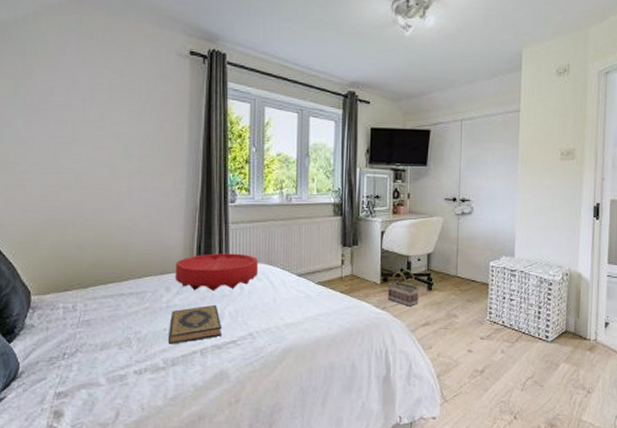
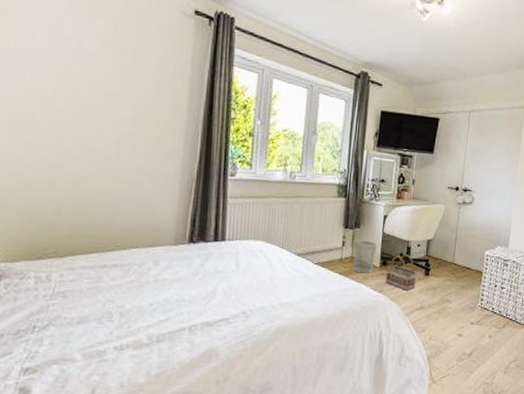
hardback book: present [167,304,222,344] -> none [153,280,214,320]
cushion: present [175,253,258,291] -> none [165,227,256,267]
wastebasket: none [353,257,377,291] -> present [353,240,377,274]

